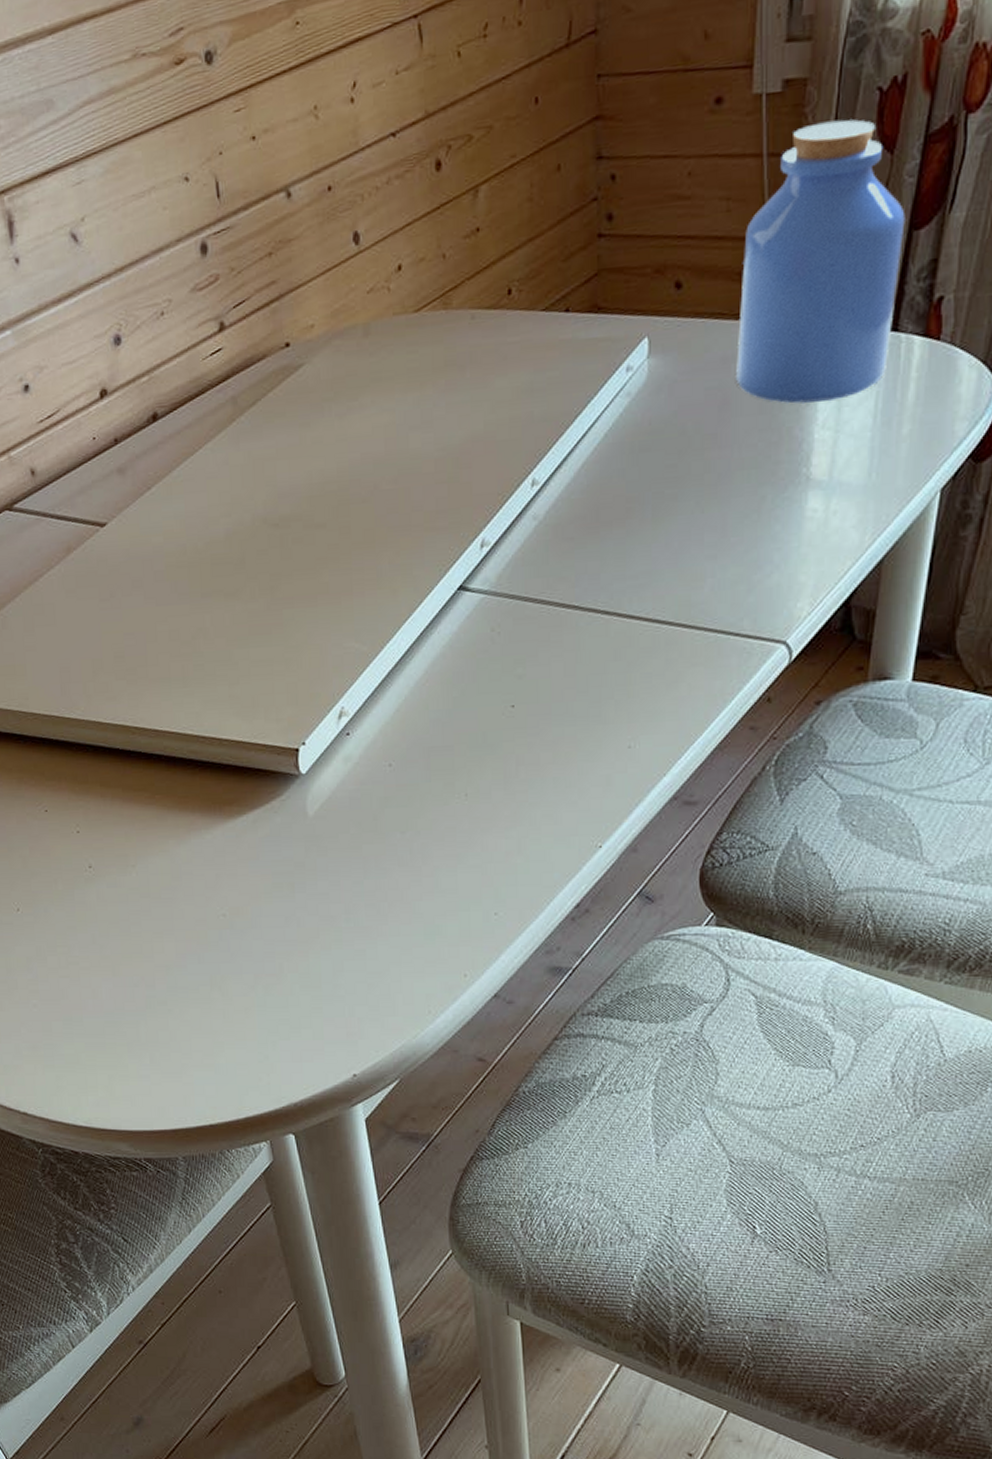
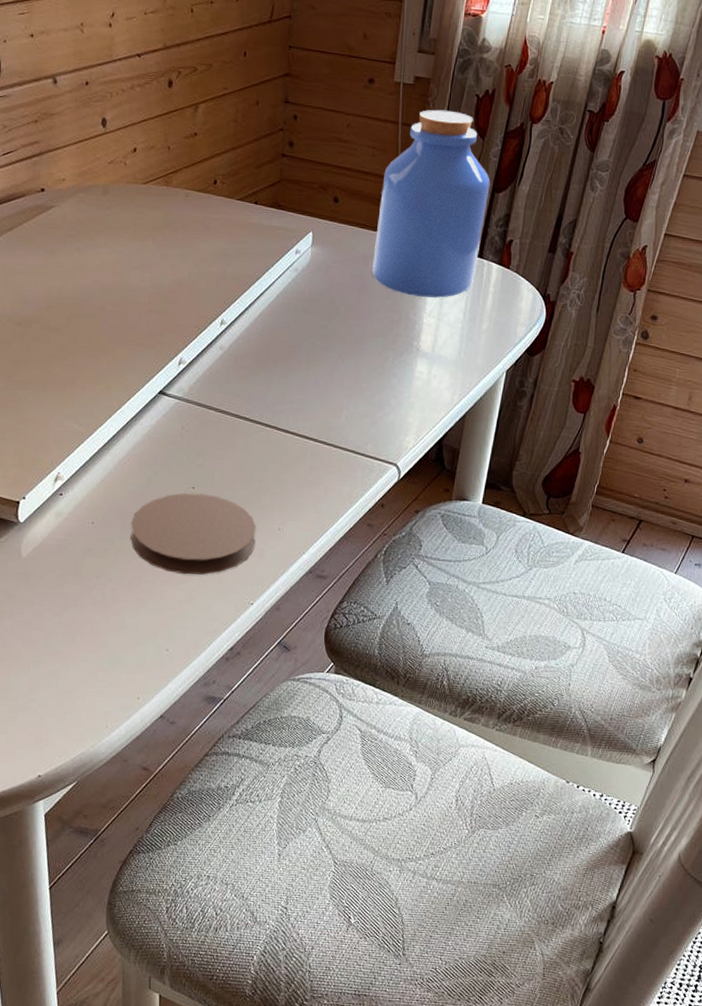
coaster: none [436,712,599,818] -> present [130,492,257,575]

